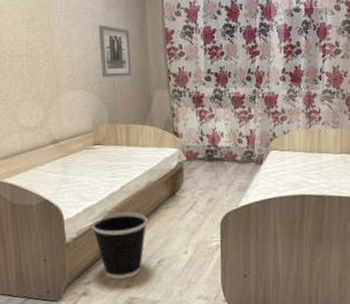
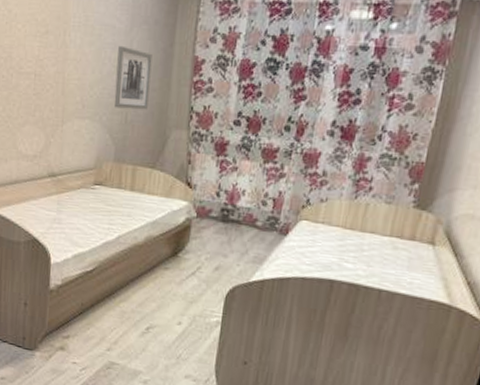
wastebasket: present [92,212,147,279] -> none [79,264,141,341]

